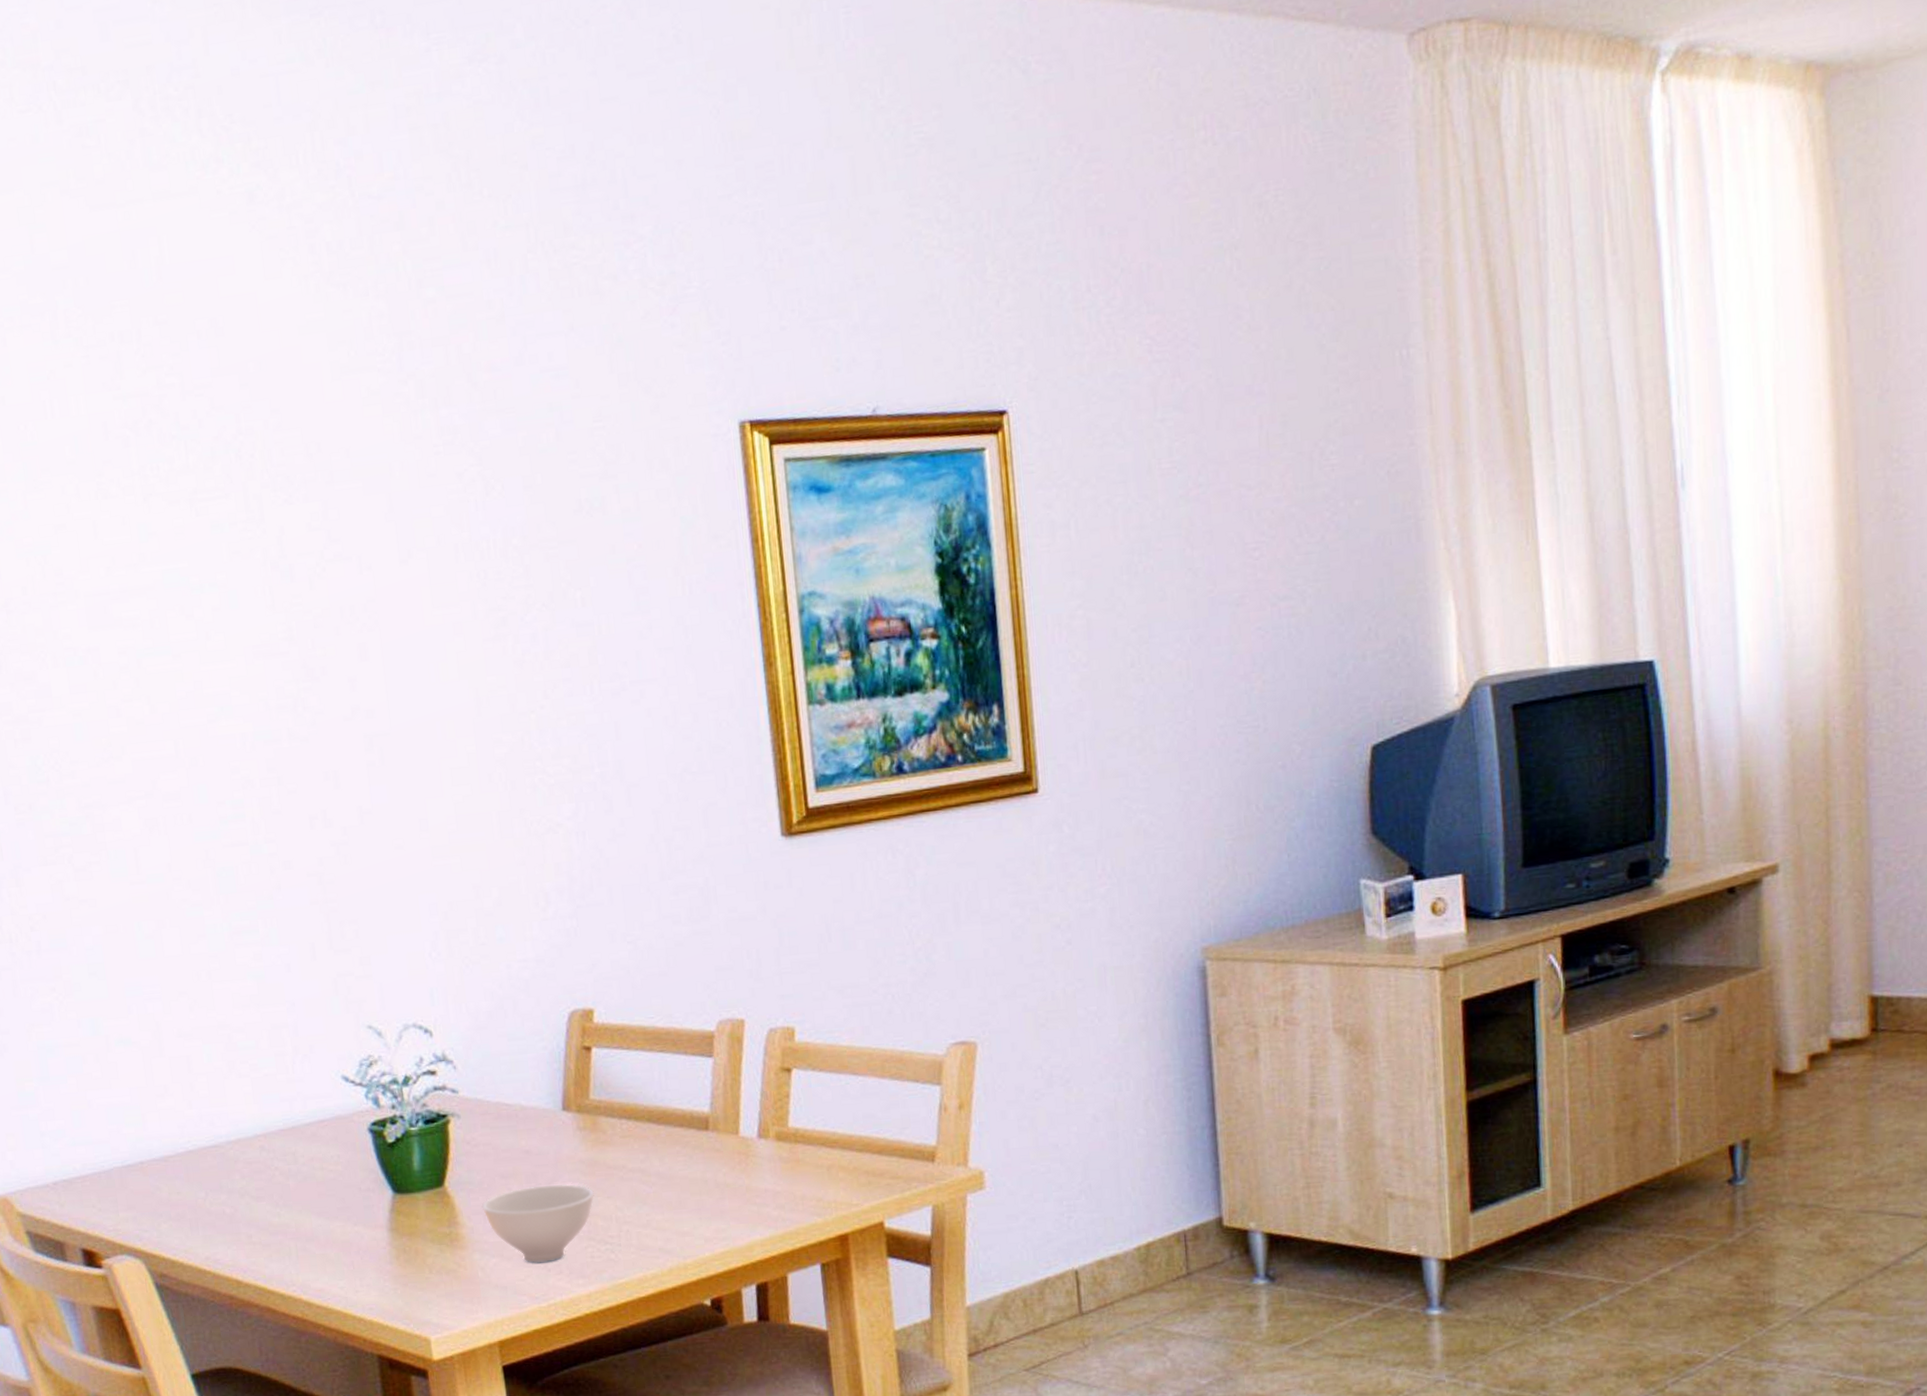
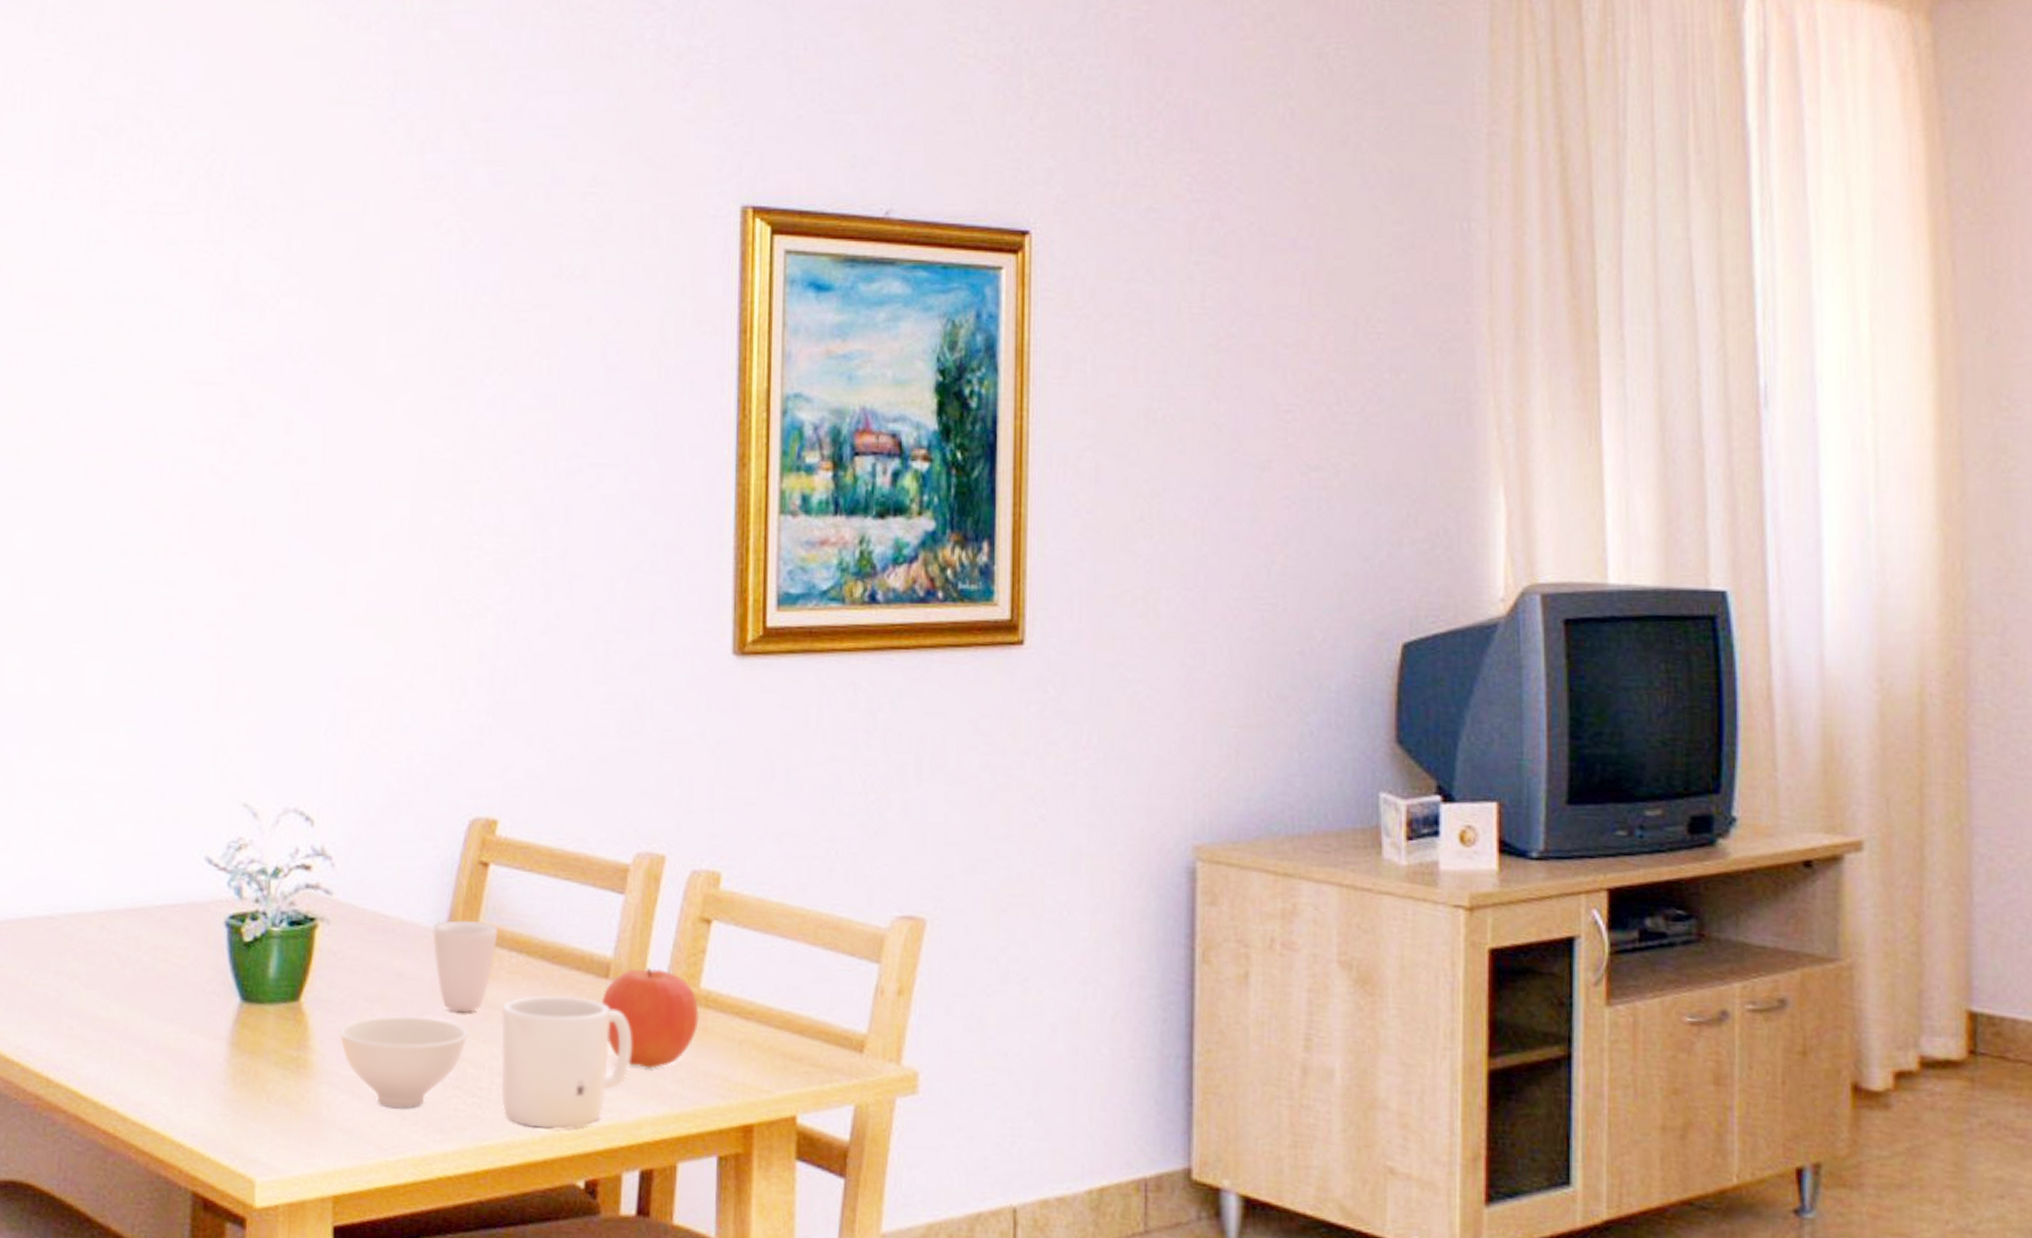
cup: none [550,1097,608,1176] -> present [433,919,498,1012]
mug: none [620,1149,737,1262] -> present [501,995,632,1129]
fruit: none [705,1116,791,1200] -> present [602,968,699,1068]

